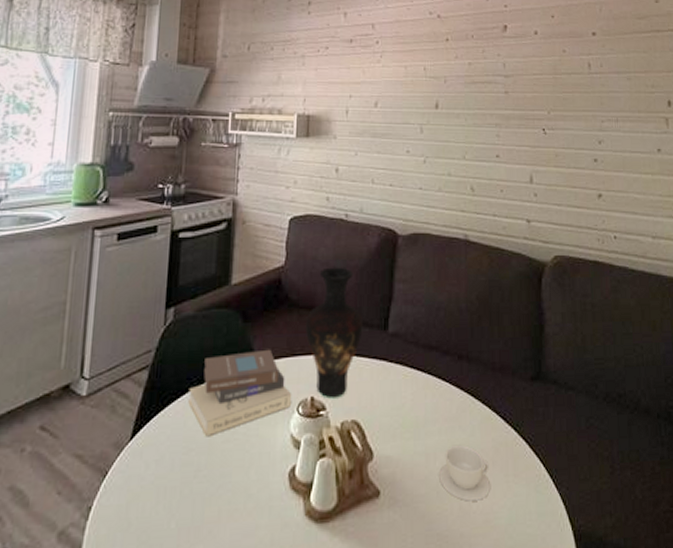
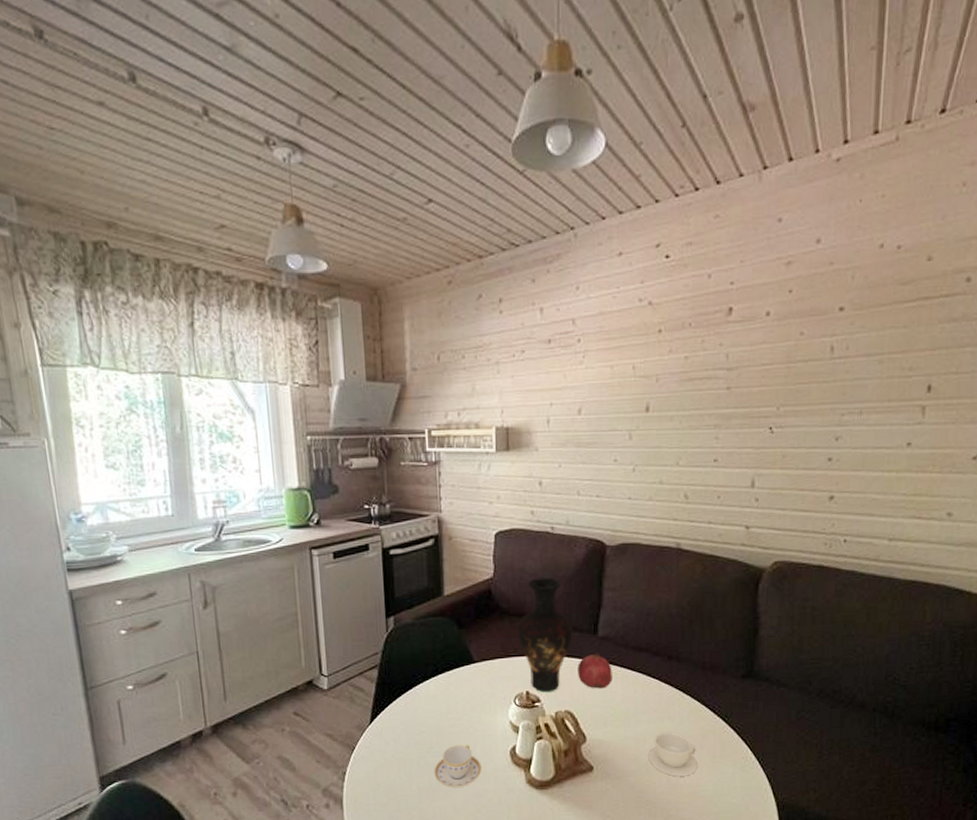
books: present [188,349,291,437] -> none [415,651,508,722]
teacup: none [198,465,255,524] -> present [434,744,482,787]
fruit: none [366,352,402,394] -> present [578,653,612,689]

